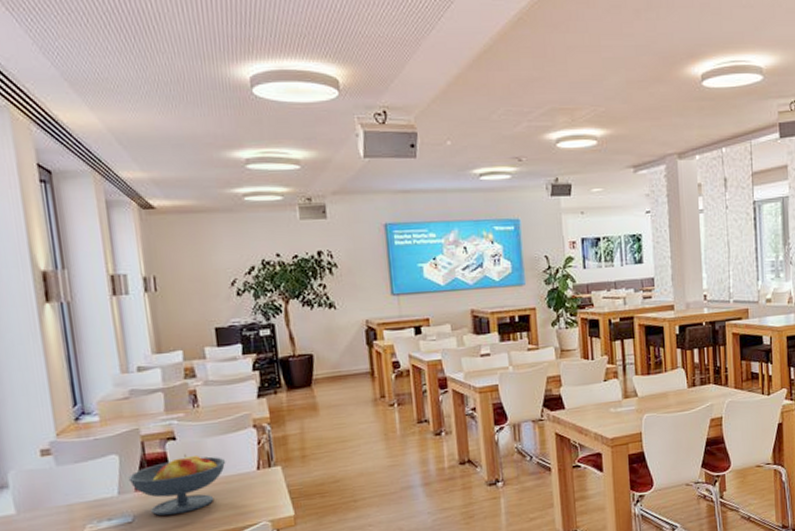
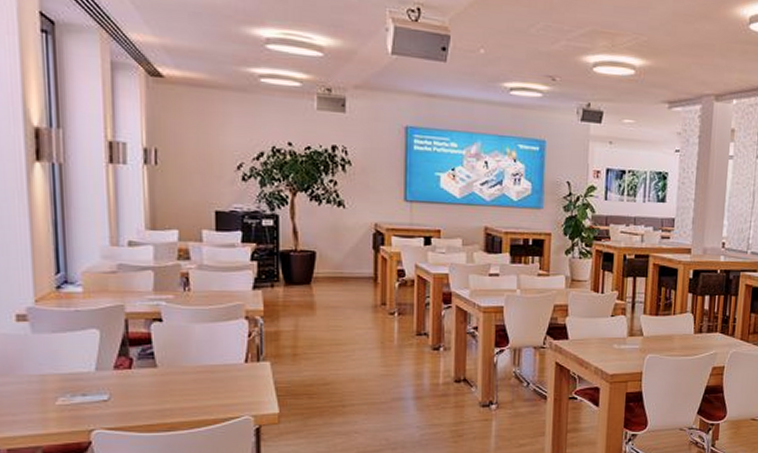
fruit bowl: present [128,454,226,516] -> none [108,337,213,399]

